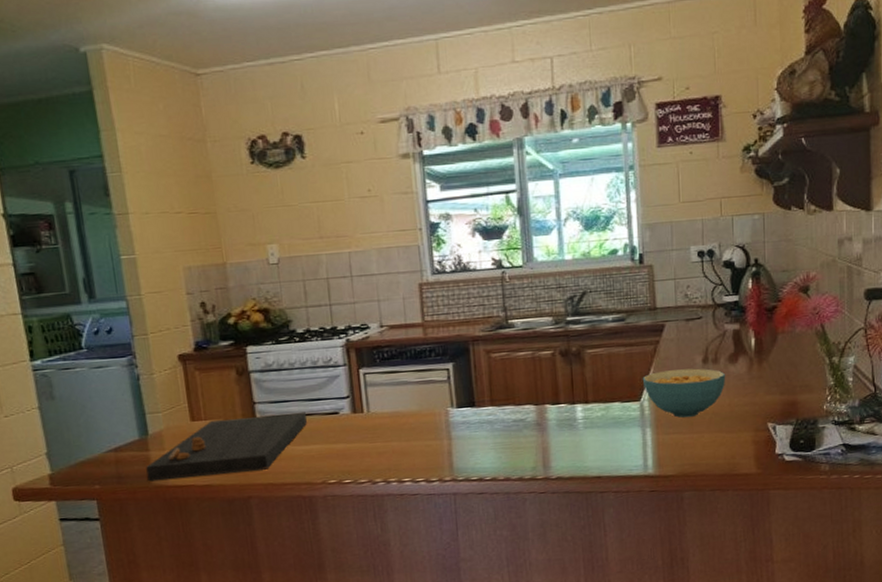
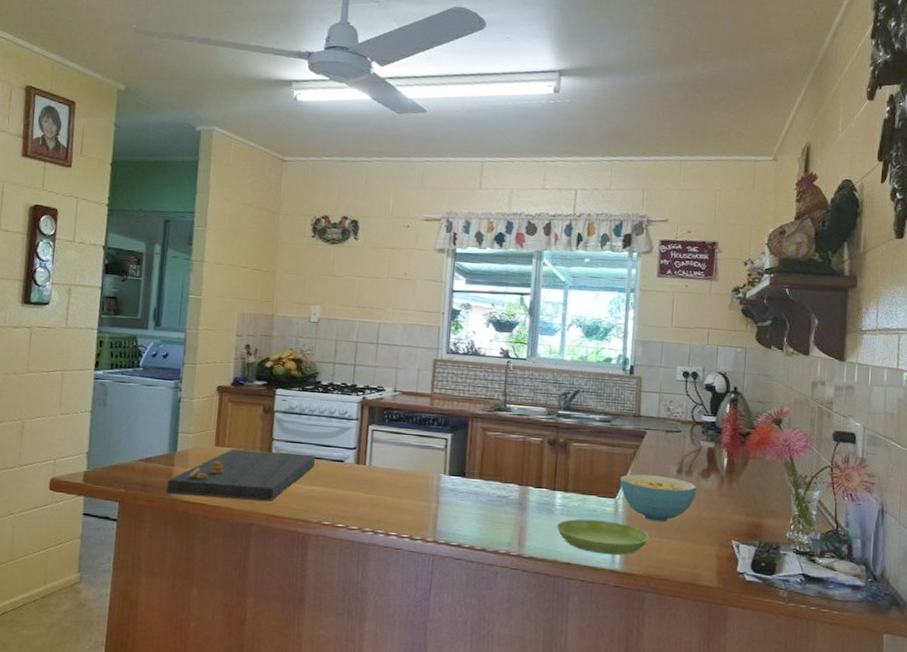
saucer: none [581,425,681,461] -> present [556,518,649,555]

